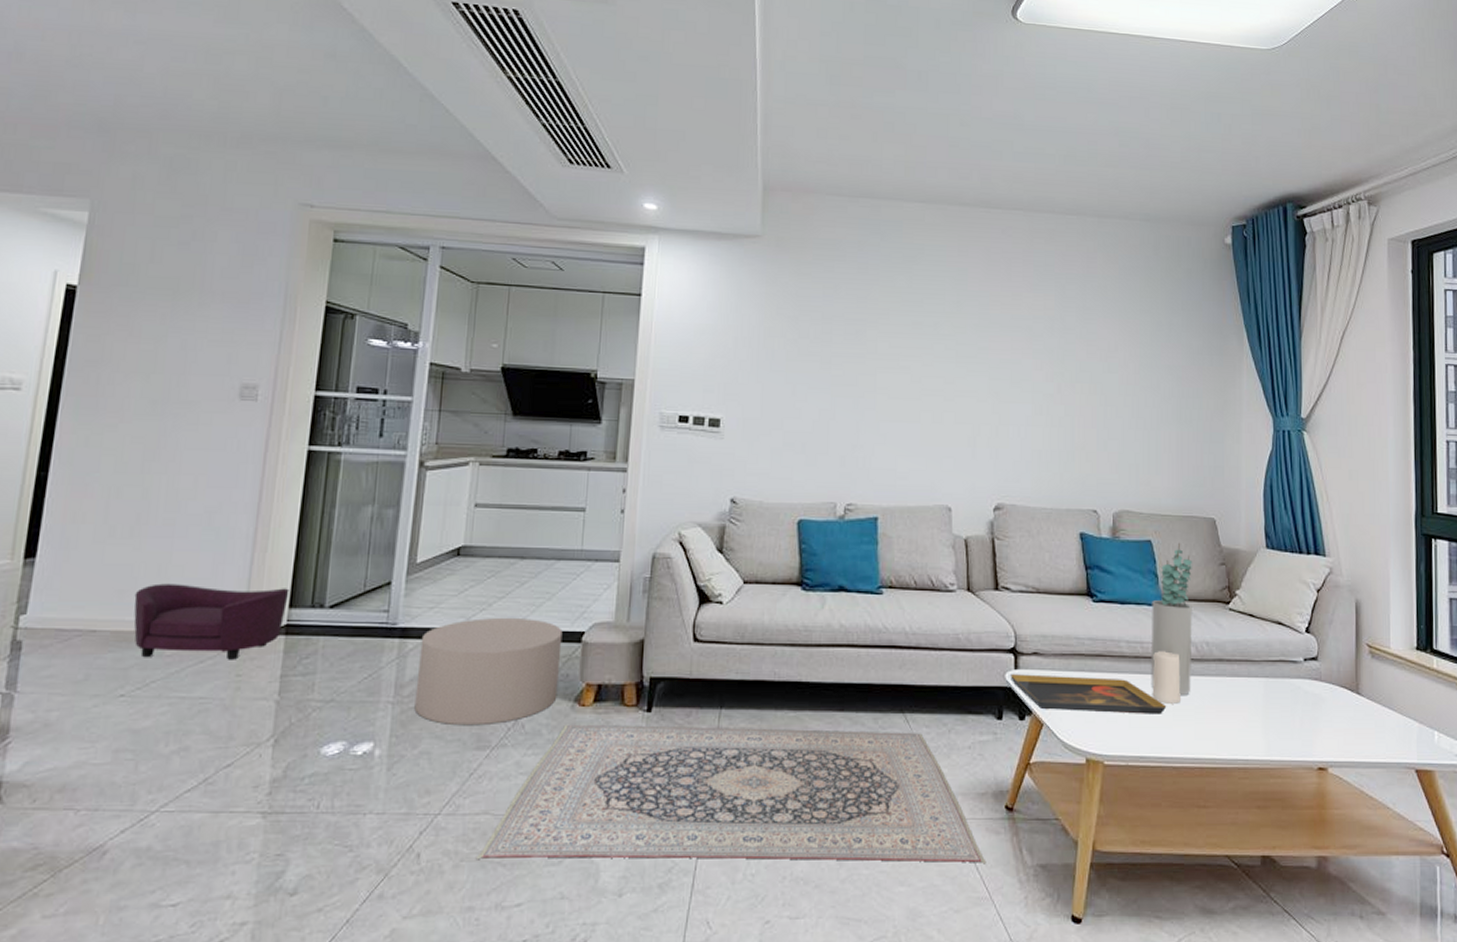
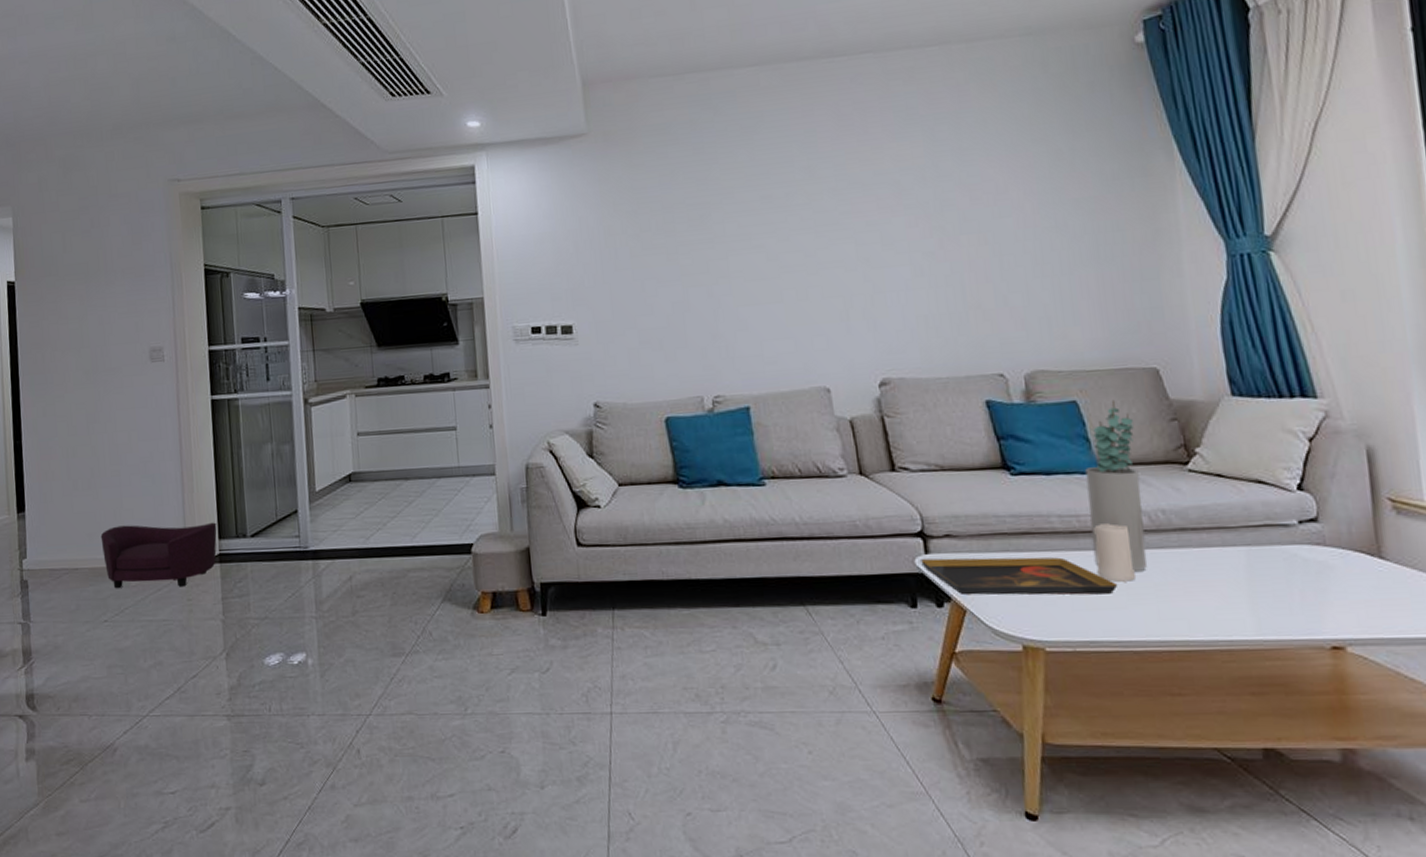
pouf: present [414,617,563,726] -> none [330,534,457,636]
area rug: present [475,724,986,863] -> none [407,625,918,757]

